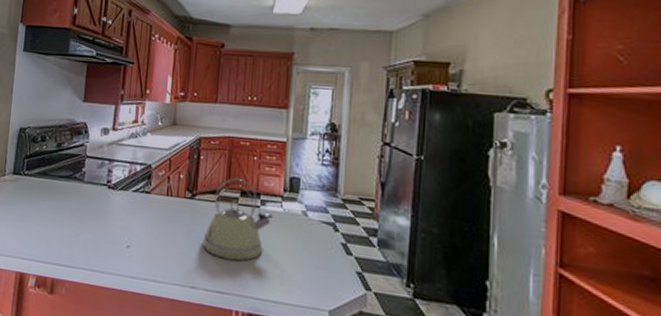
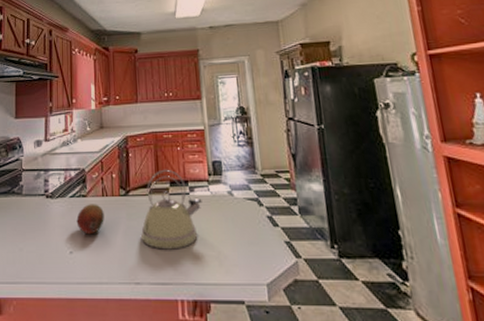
fruit: none [137,201,167,232] -> present [76,204,104,235]

